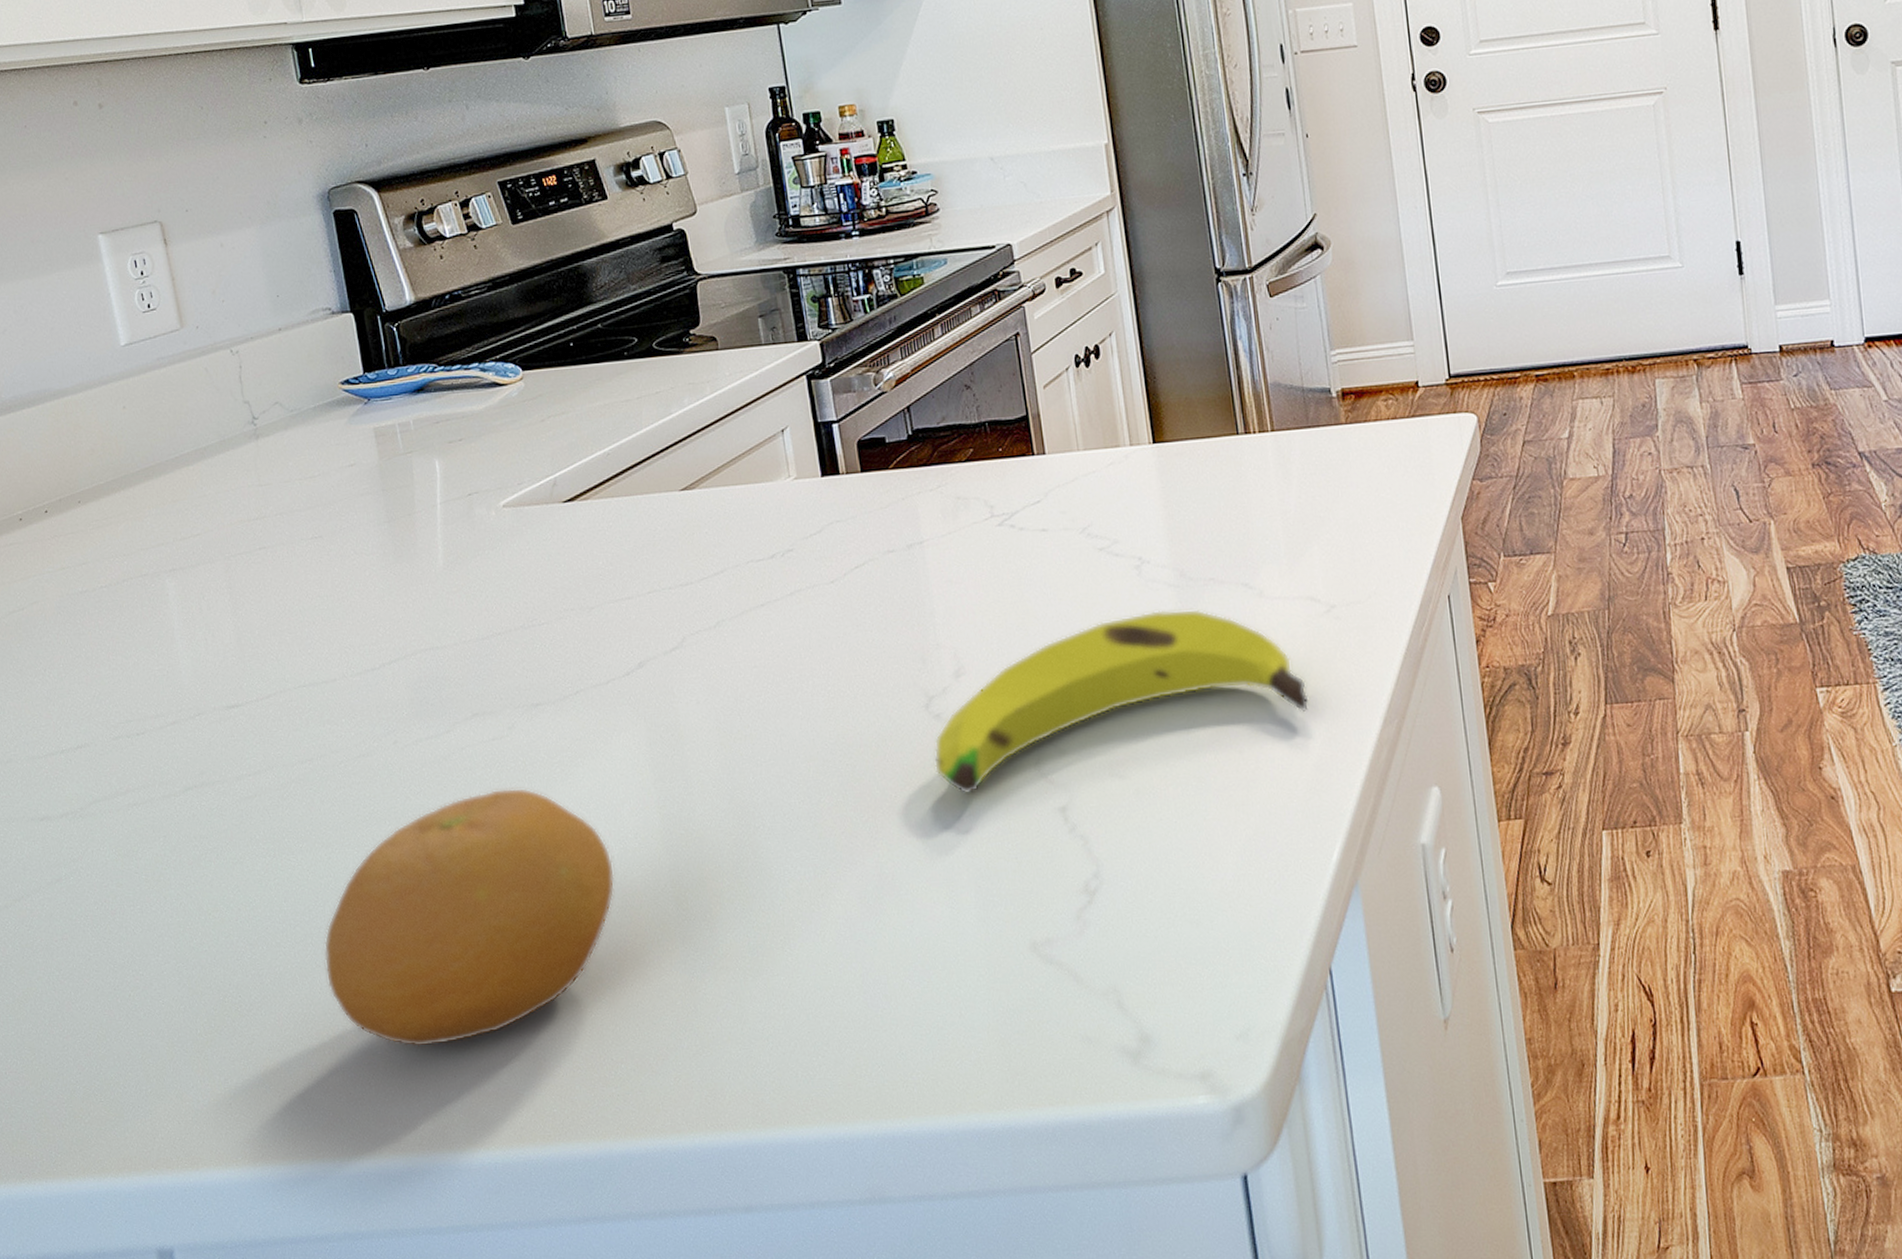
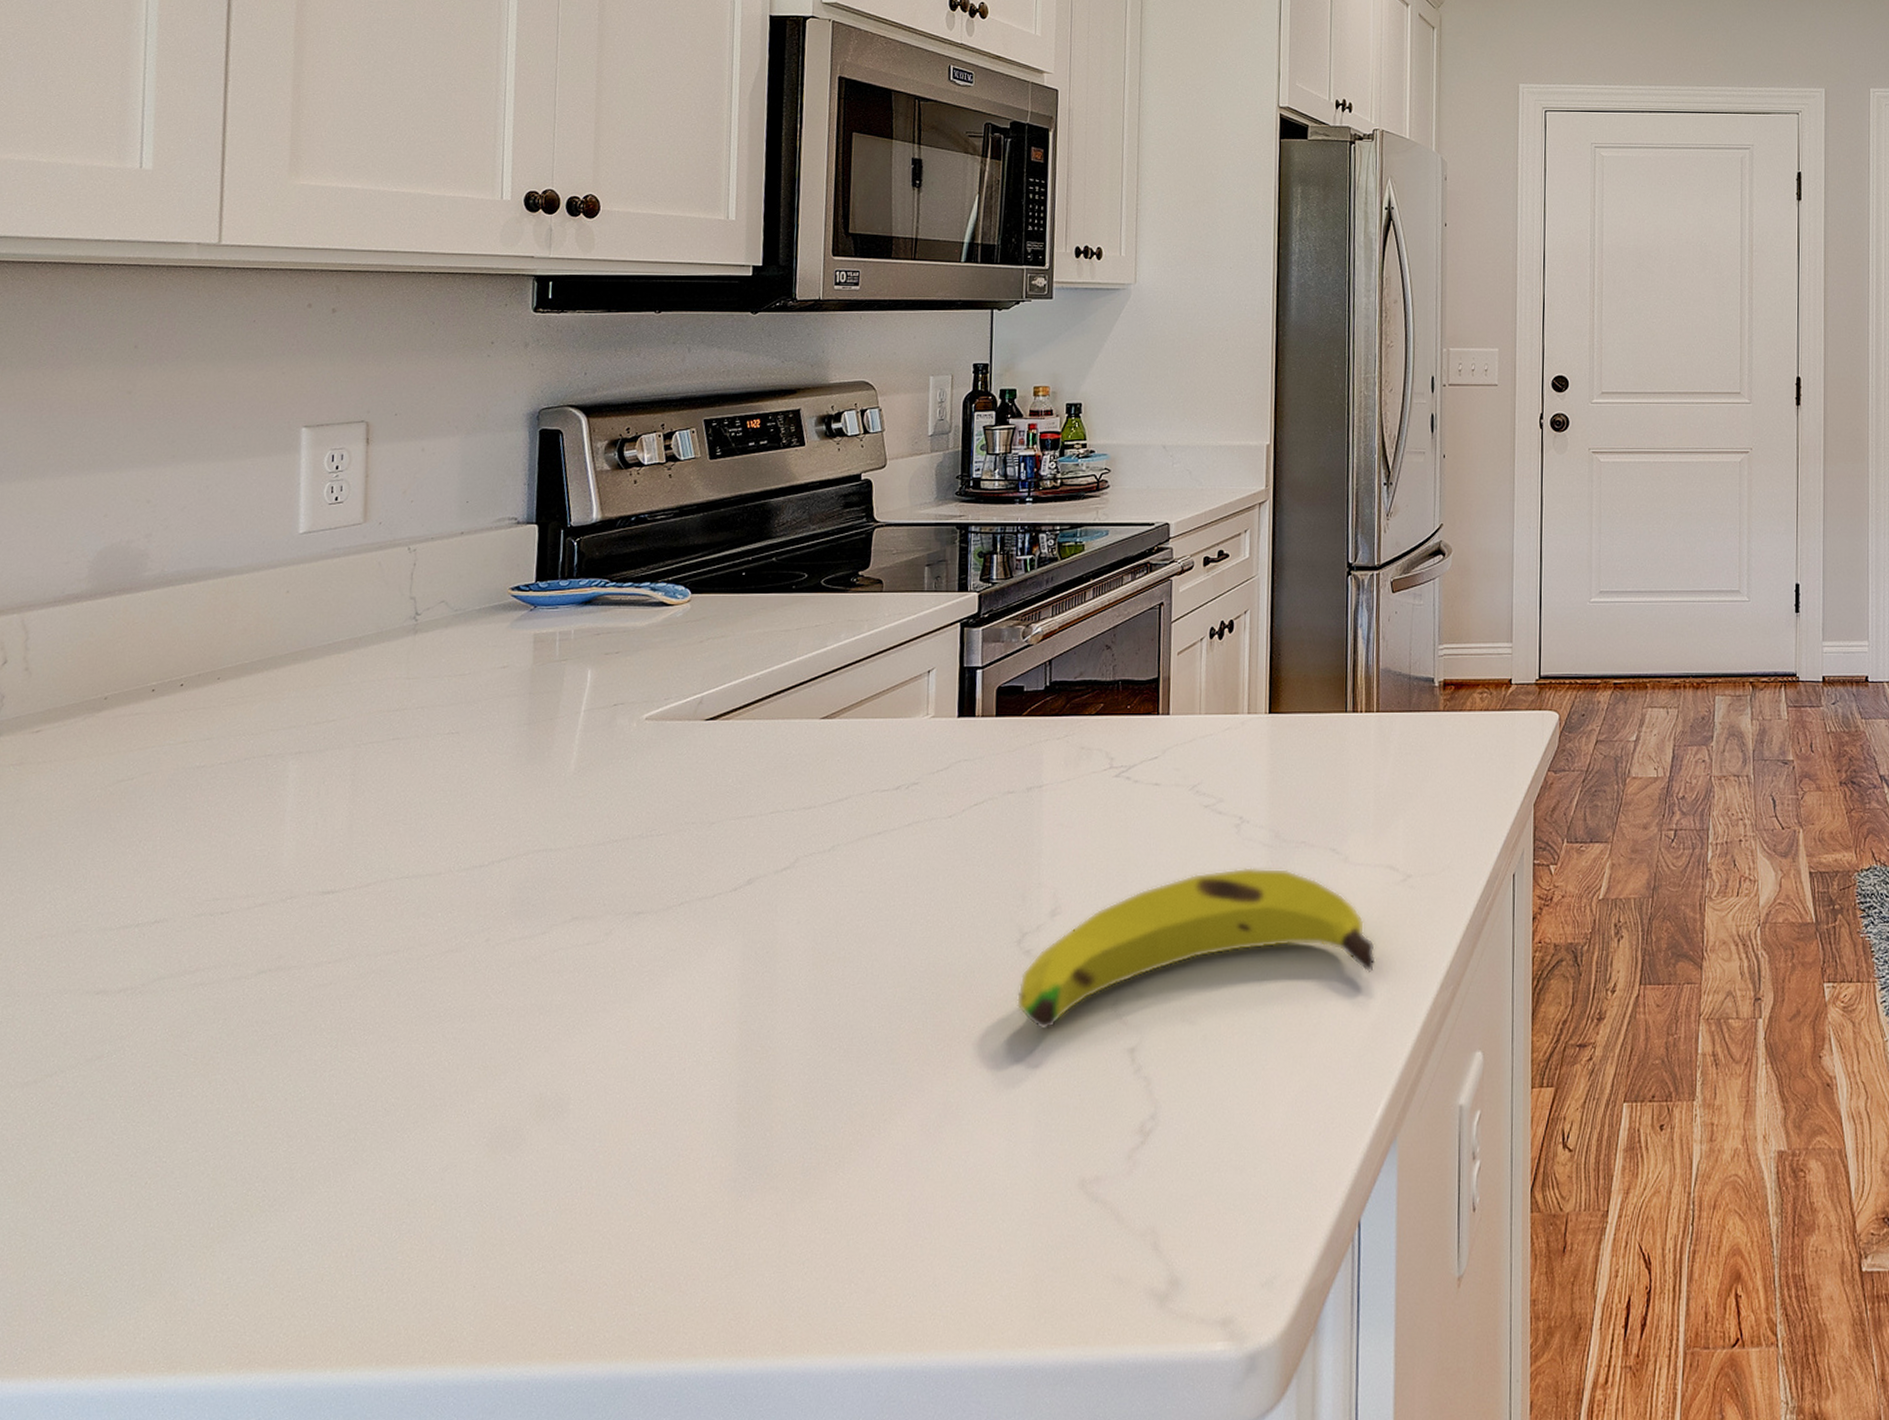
fruit: present [323,787,615,1047] -> none [361,993,683,1253]

